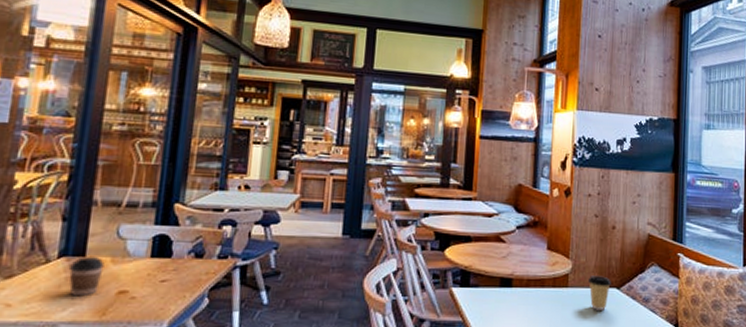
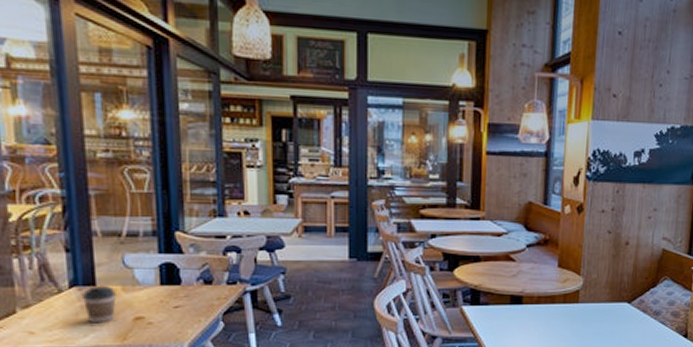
coffee cup: present [588,275,612,310] -> none [599,291,624,324]

